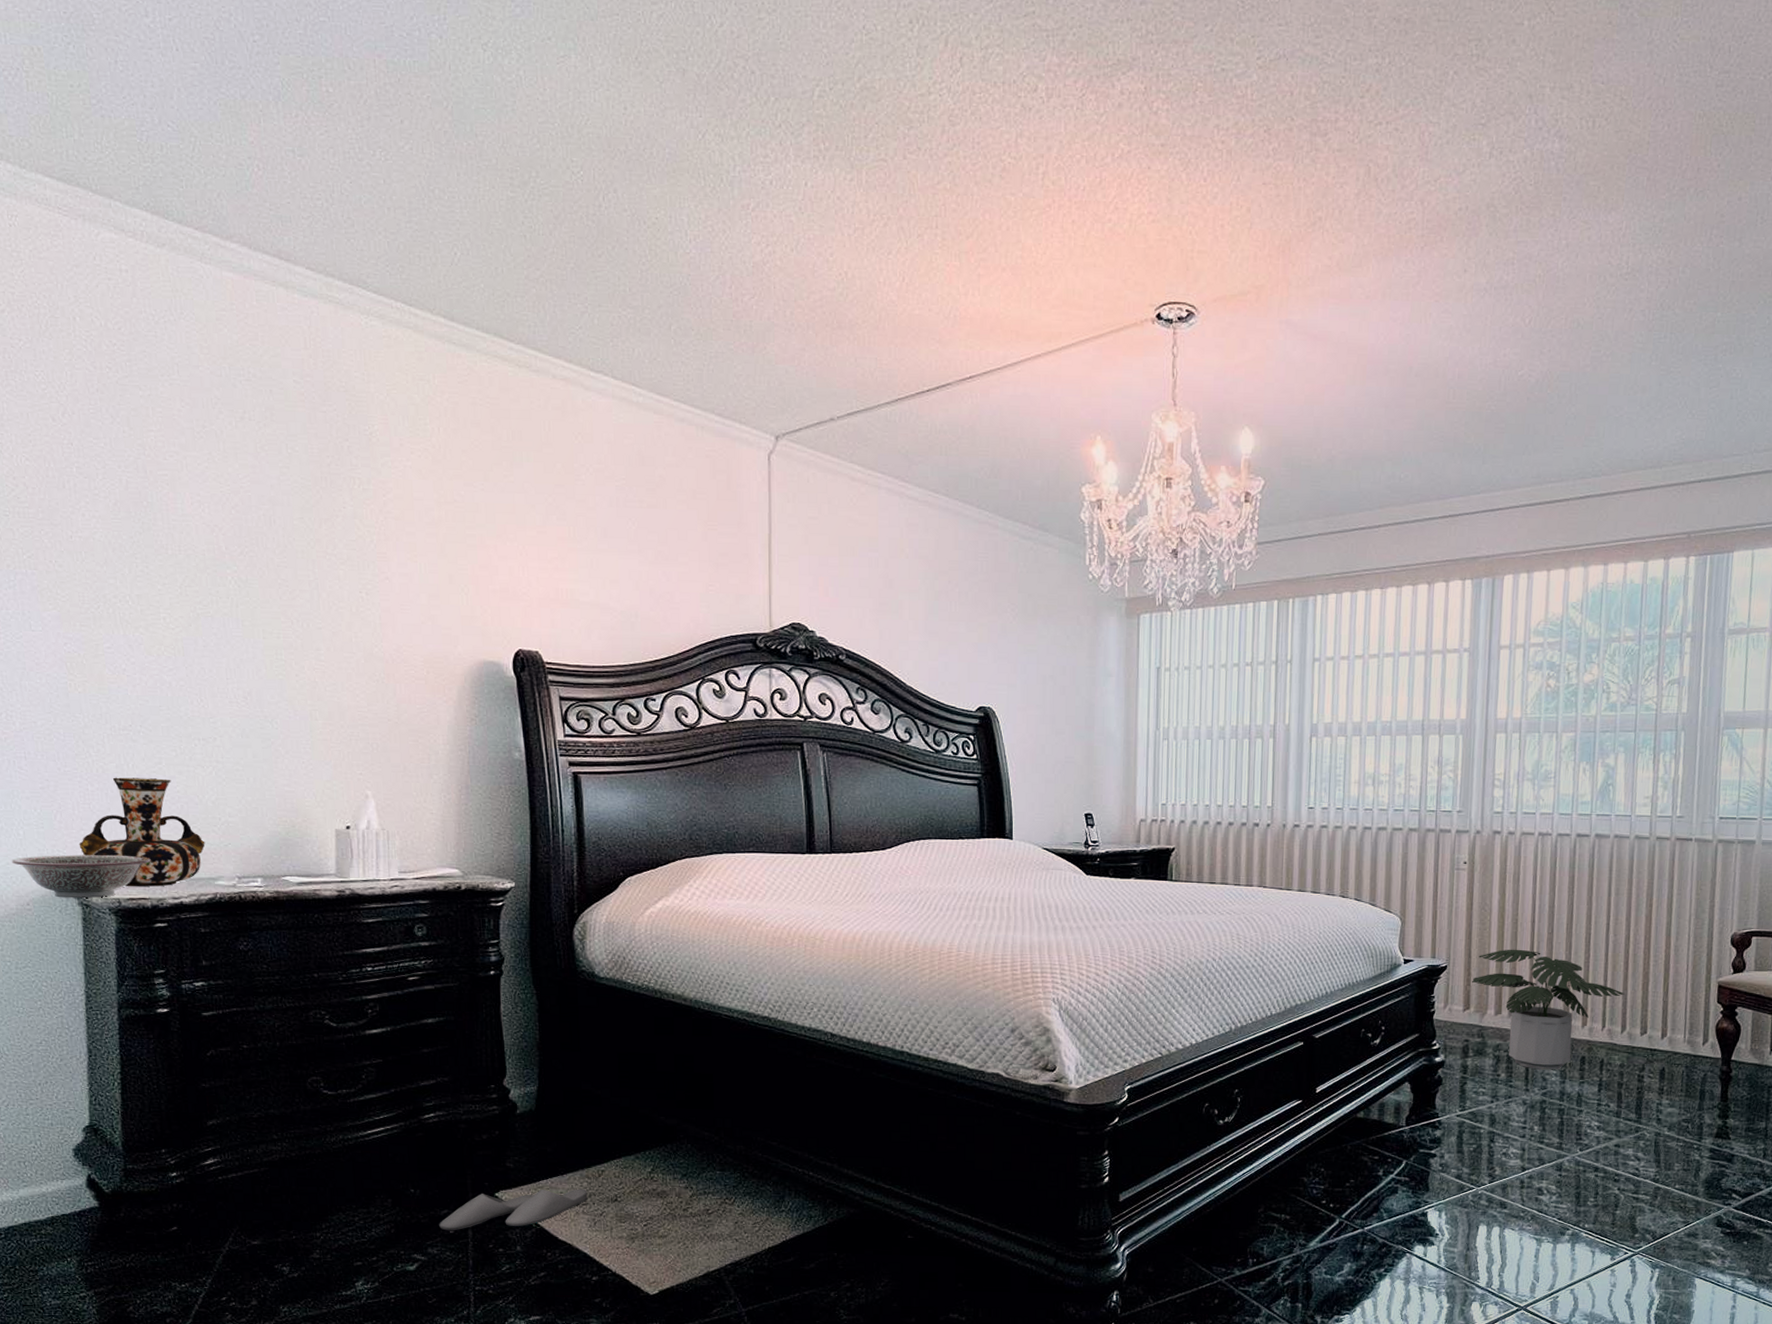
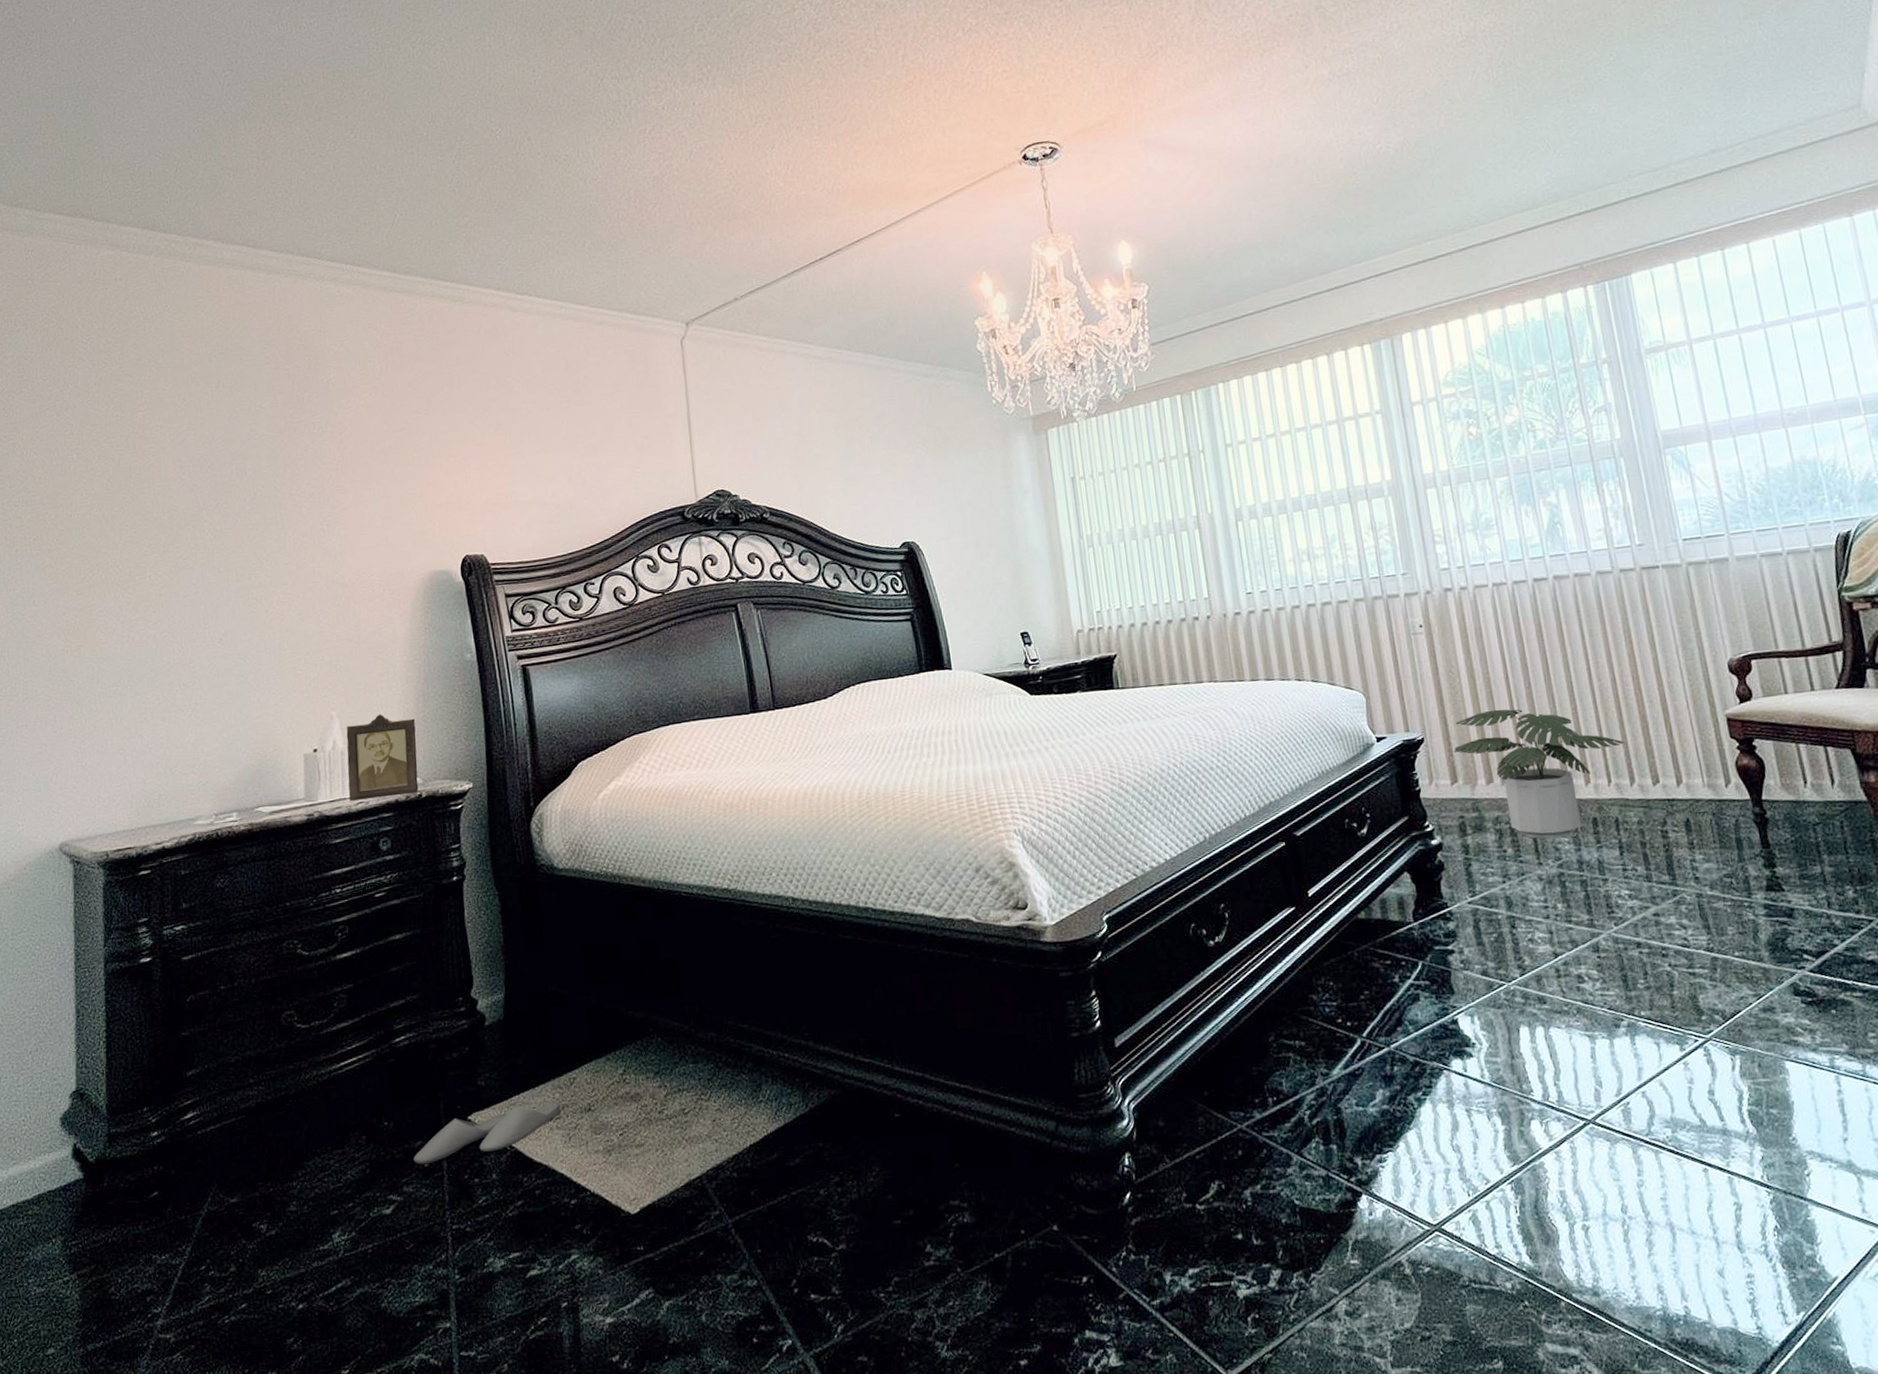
decorative bowl: present [11,854,152,899] -> none [11,806,137,858]
decorative vase: present [79,777,205,887] -> none [71,727,185,839]
photo frame: none [382,800,458,885] -> present [346,714,419,801]

